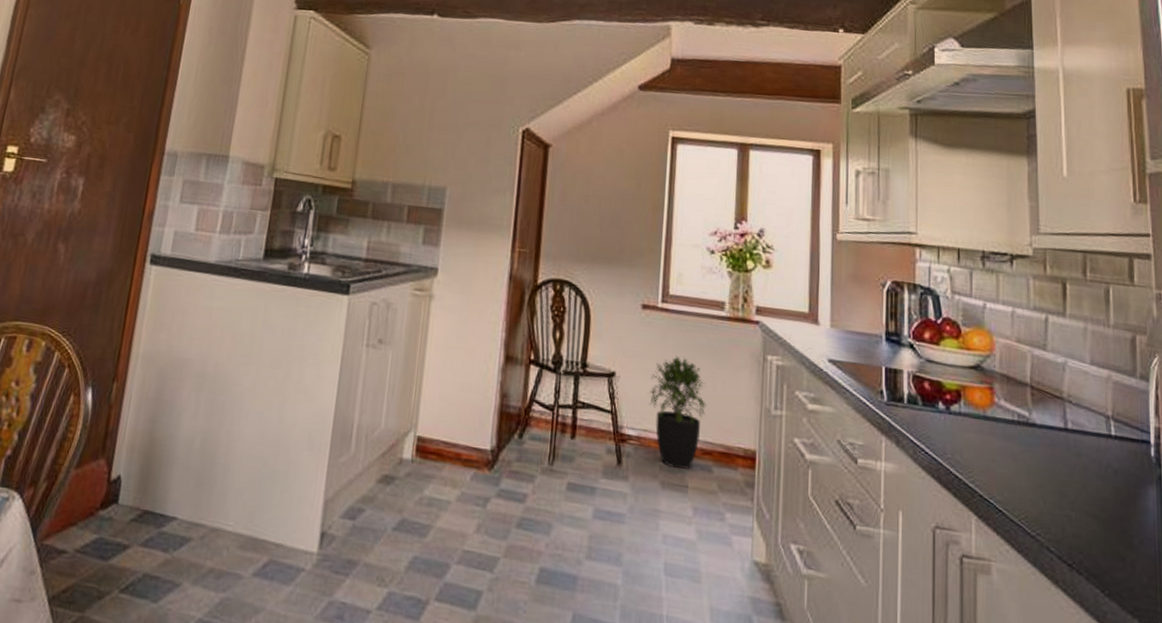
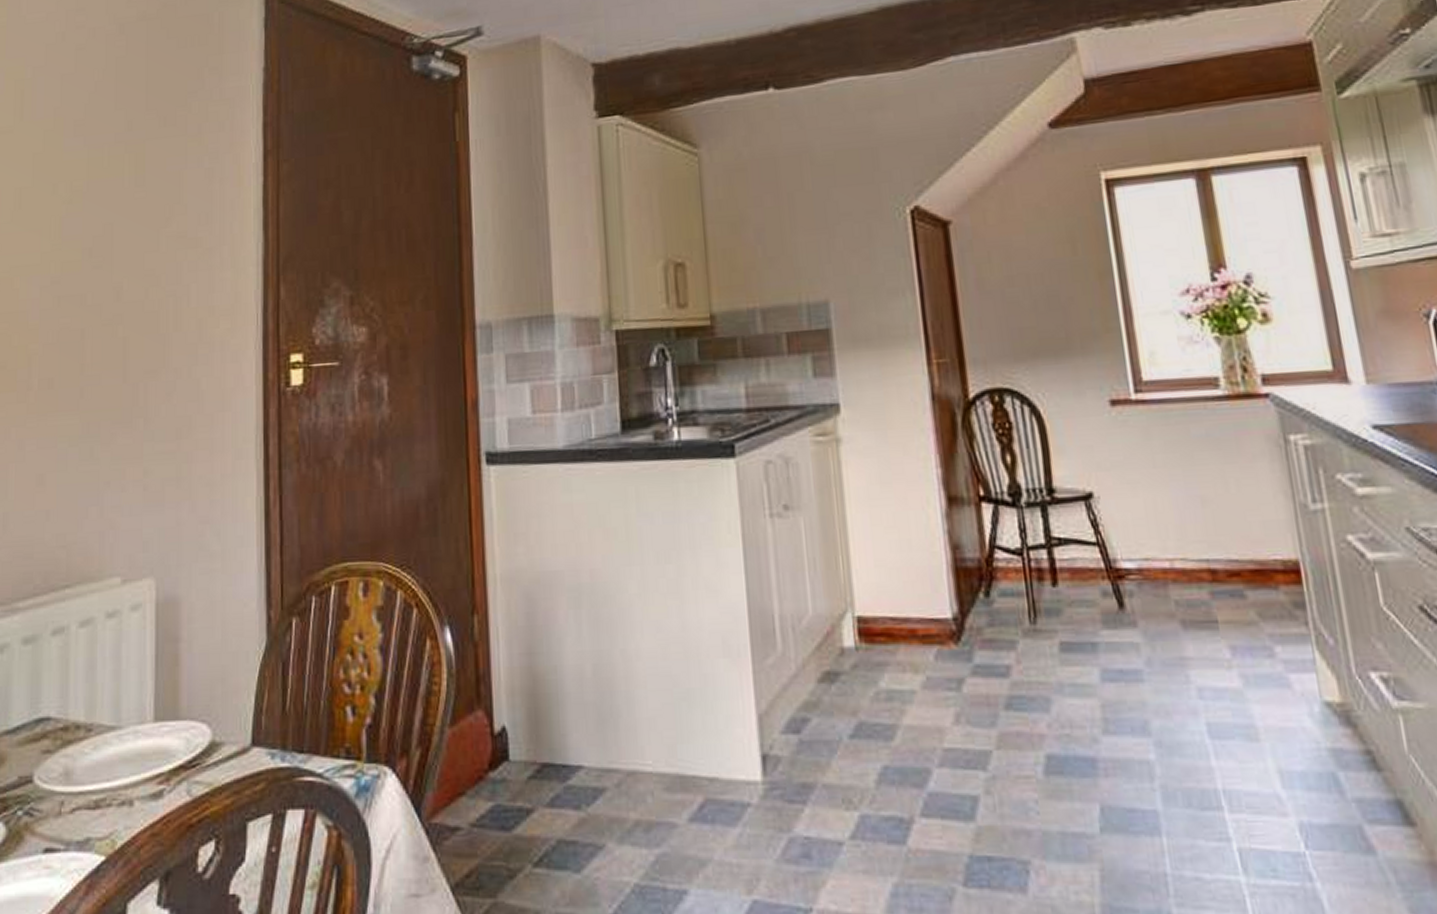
potted plant: present [649,356,706,469] -> none [1140,457,1221,600]

